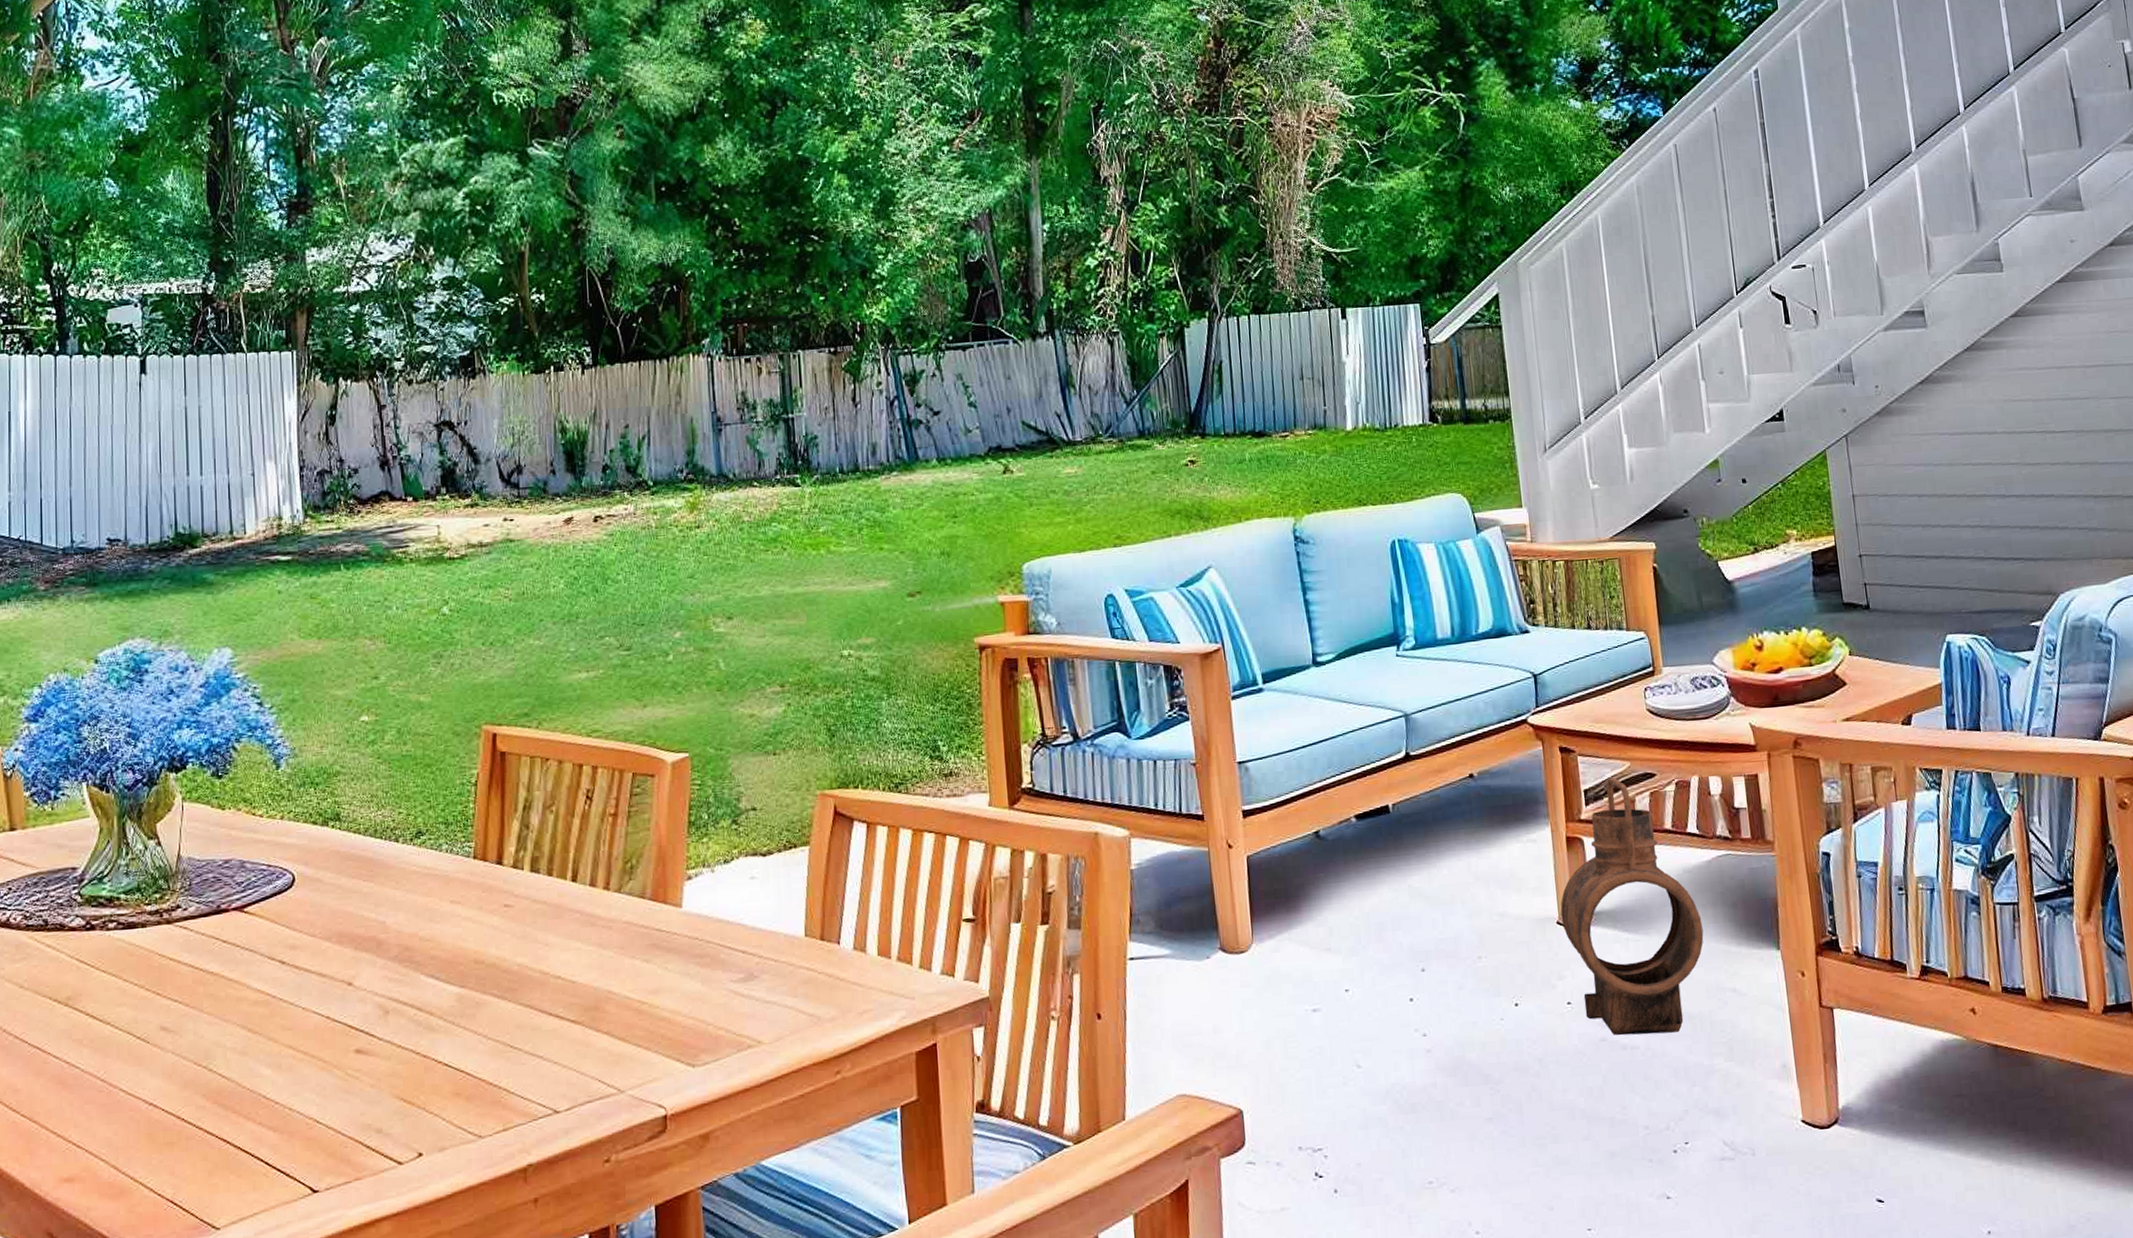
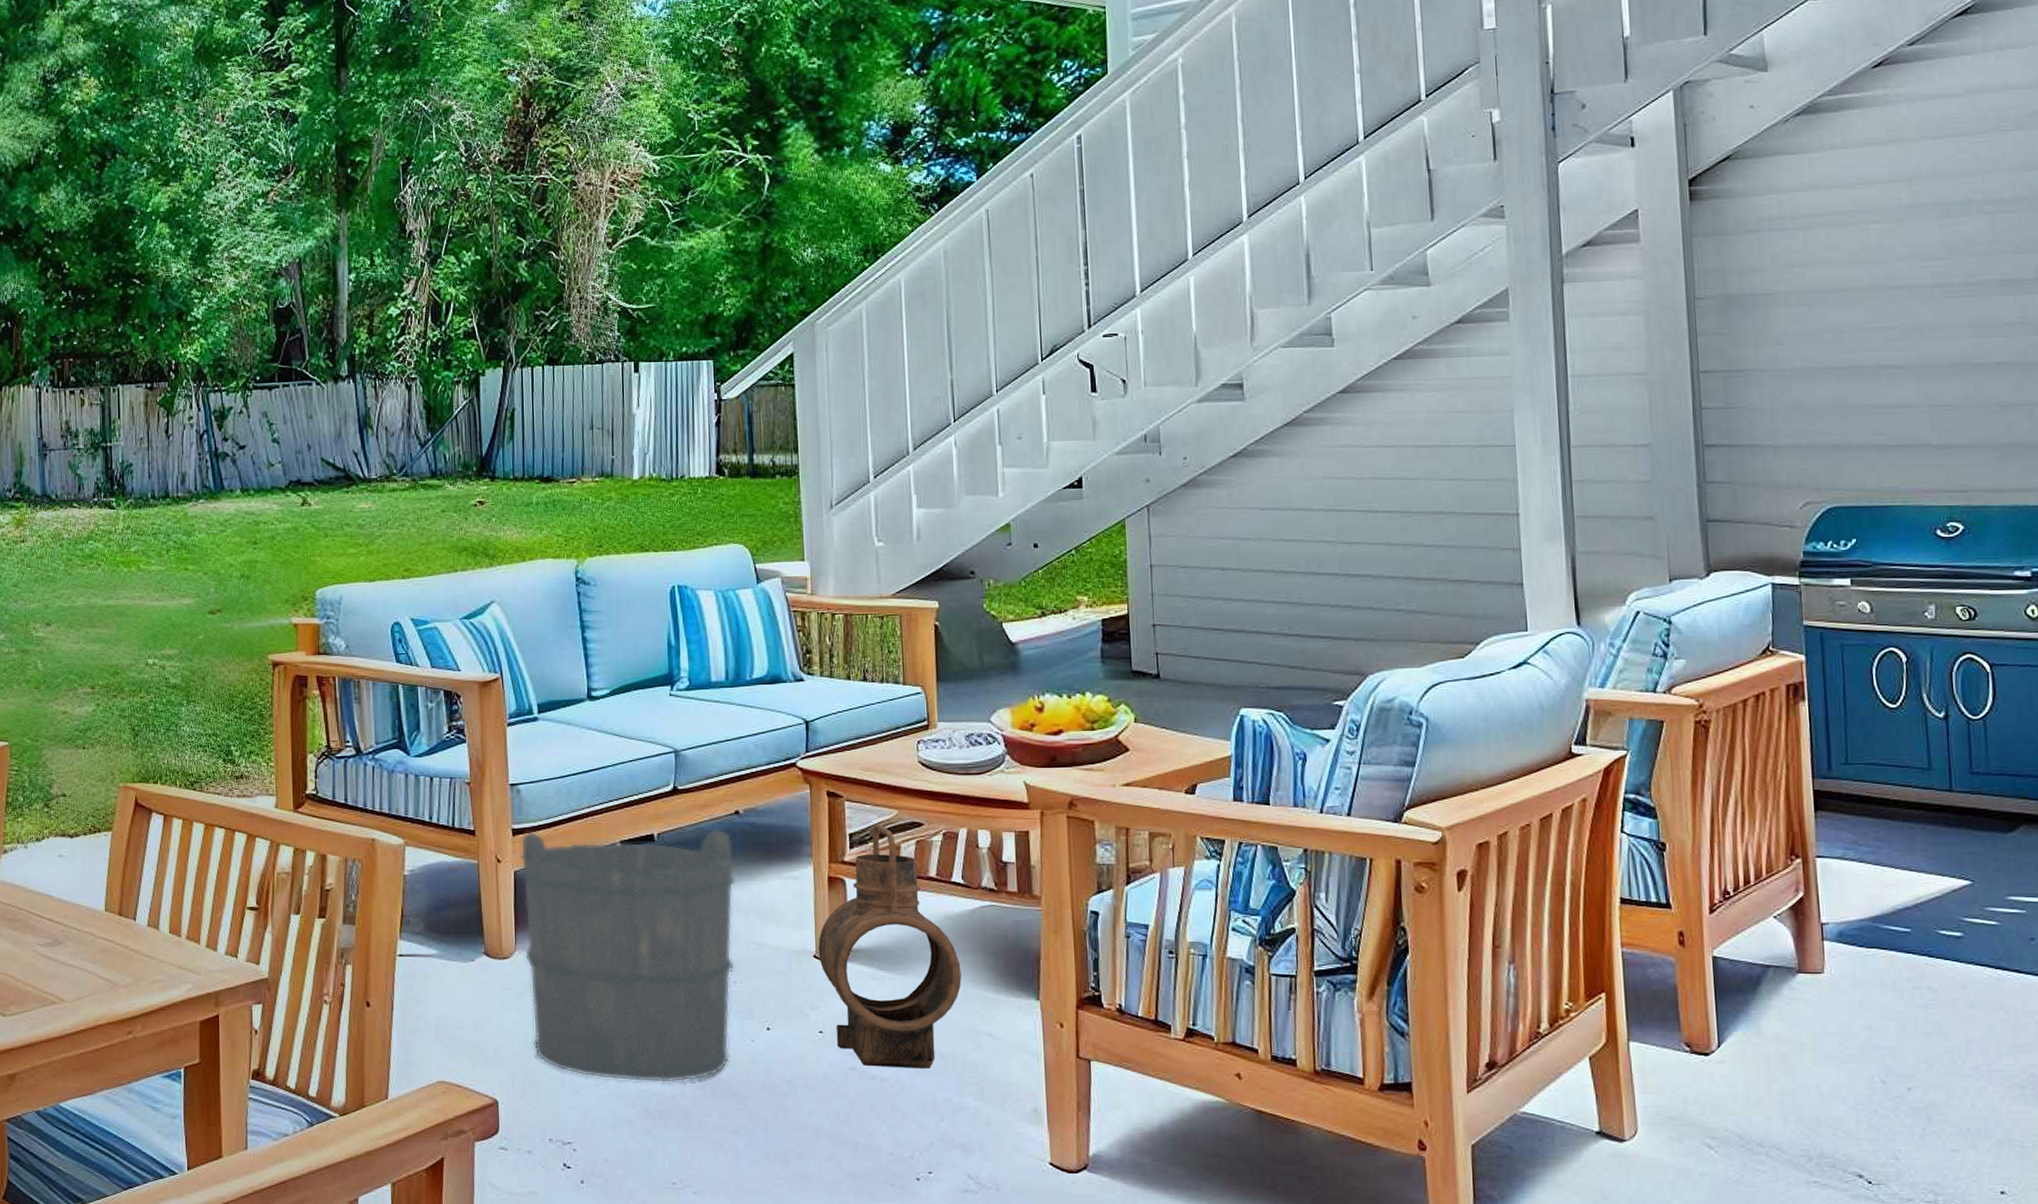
bucket: none [1251,794,1479,1076] -> present [520,829,736,1082]

